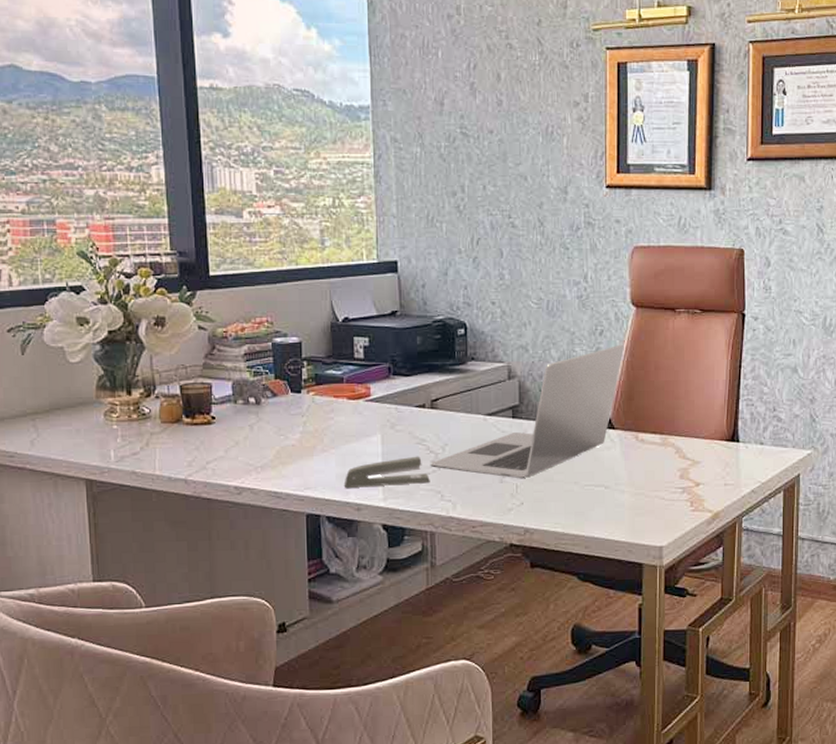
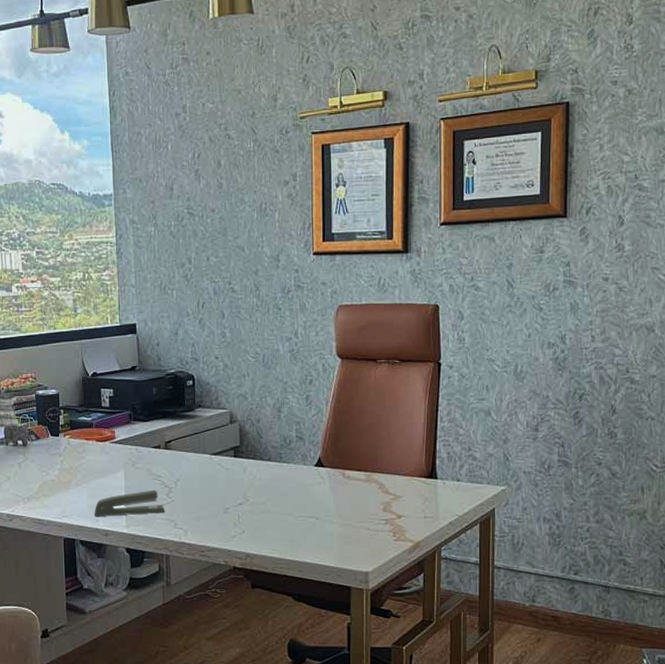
laptop: present [430,344,624,478] -> none [165,392,331,509]

